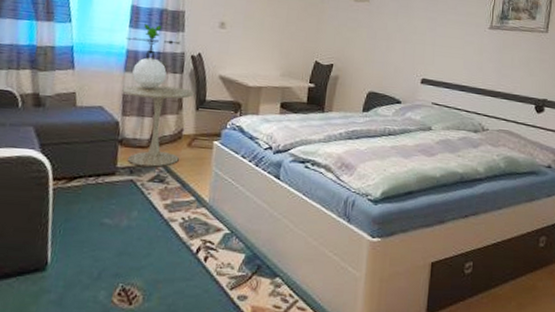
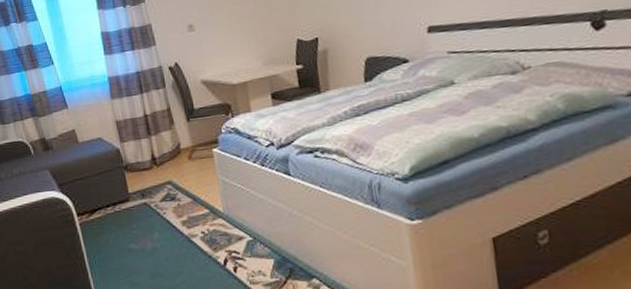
side table: present [121,85,194,167] -> none [113,102,184,188]
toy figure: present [125,24,182,89] -> none [104,45,157,111]

